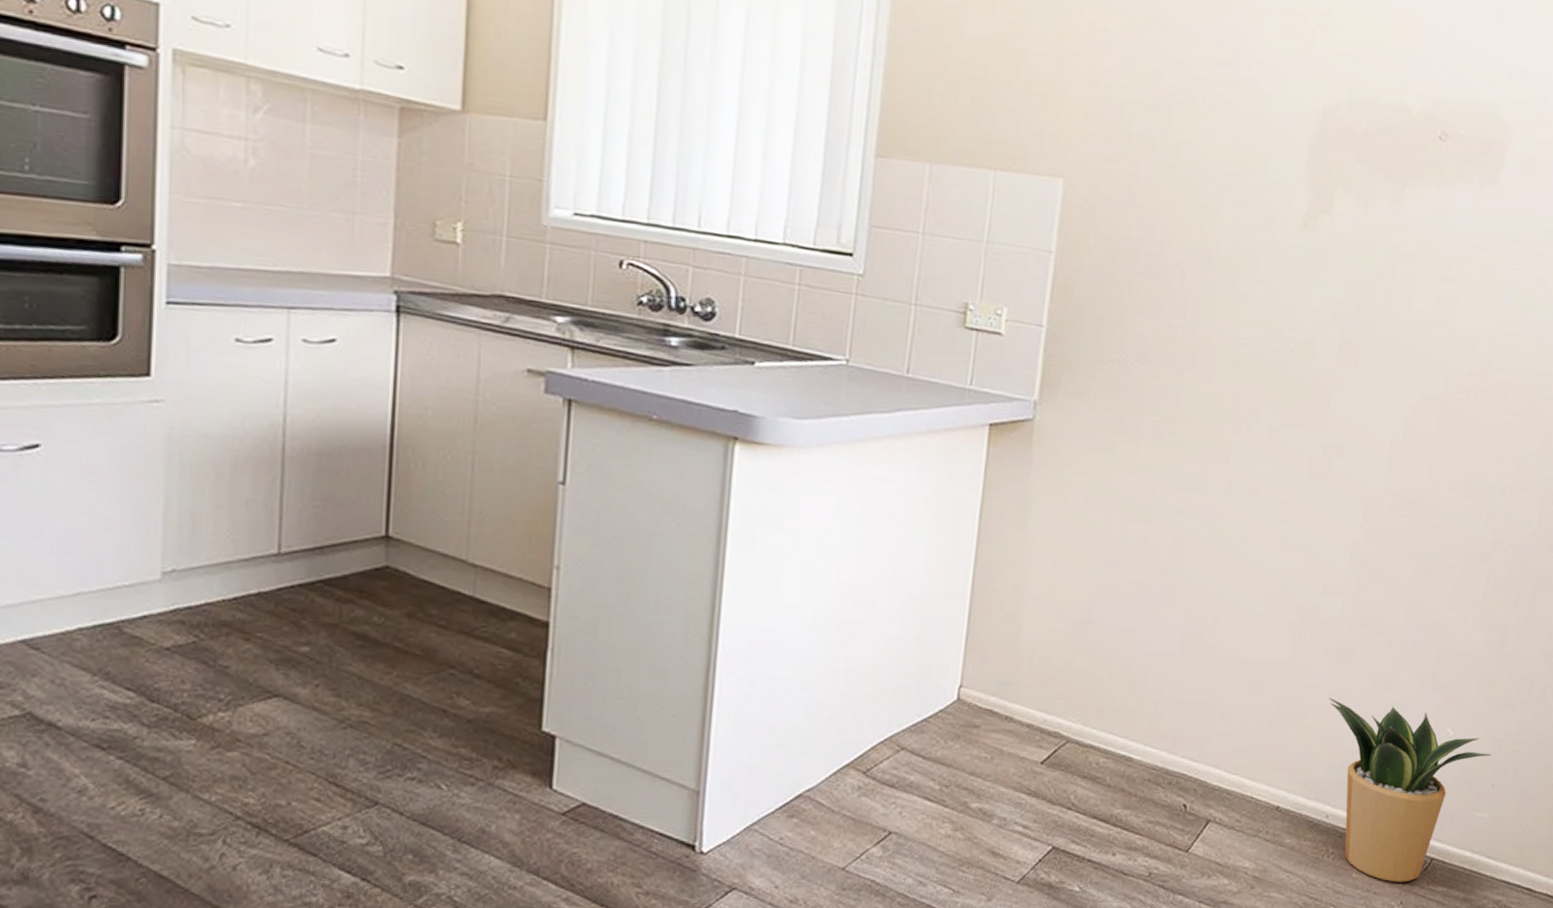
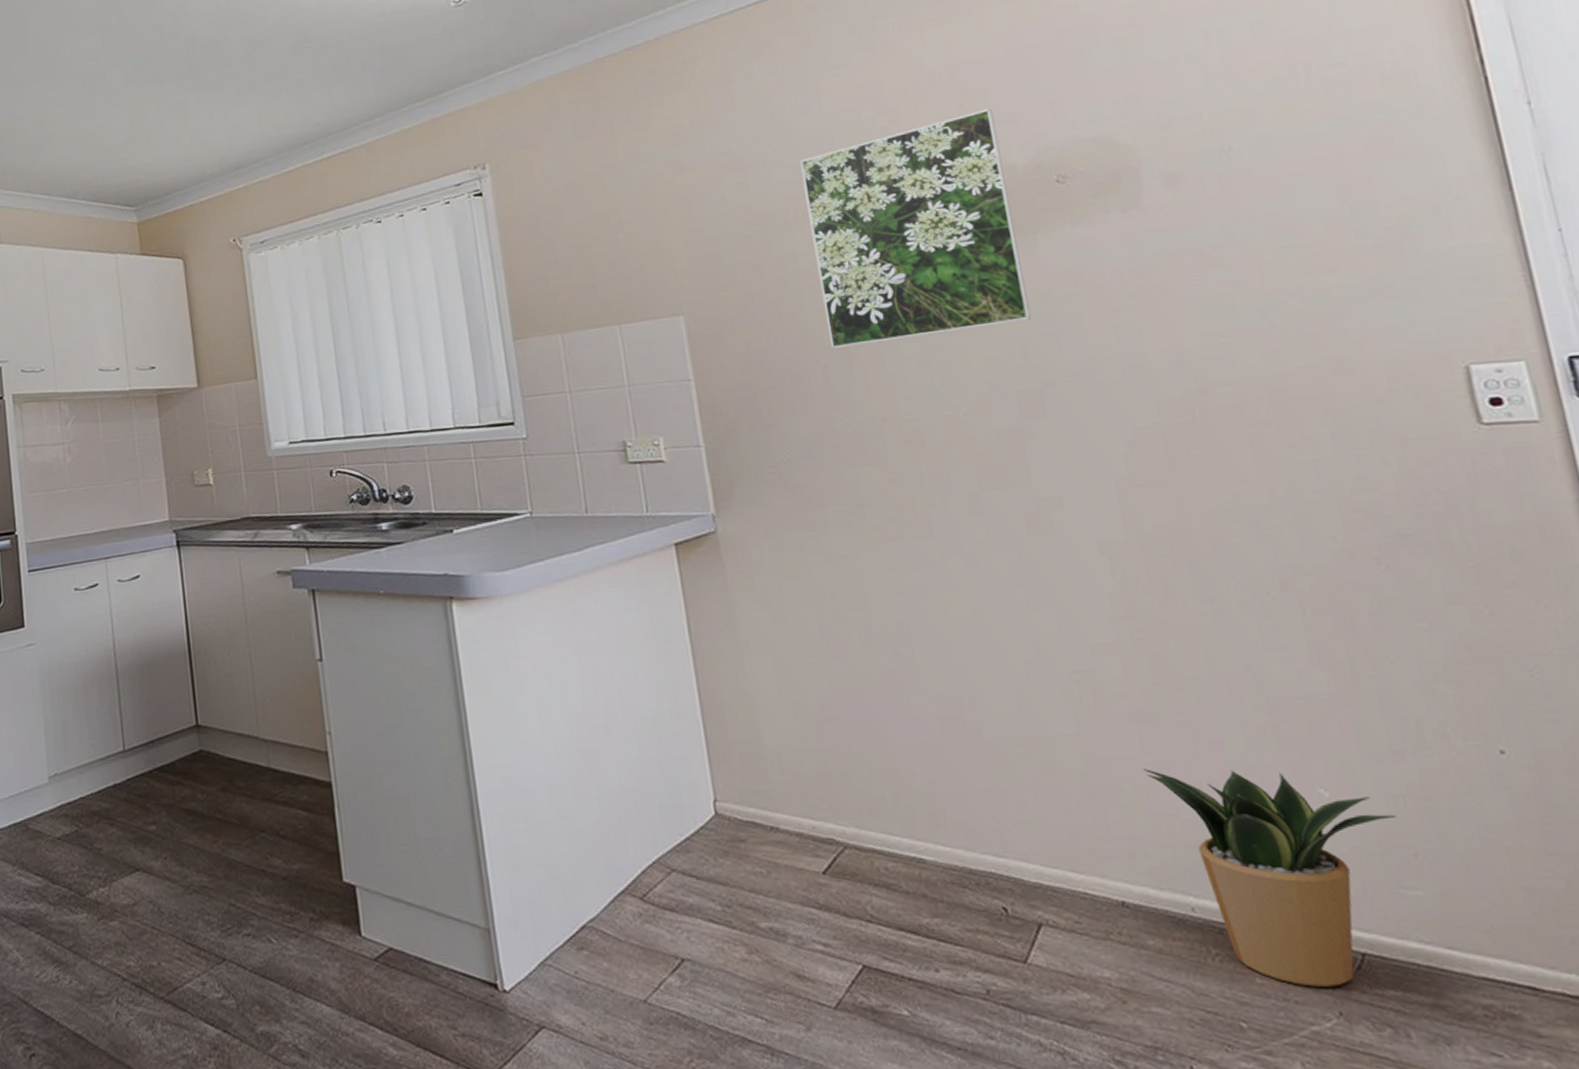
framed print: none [1195,38,1410,271] -> present [800,108,1031,349]

